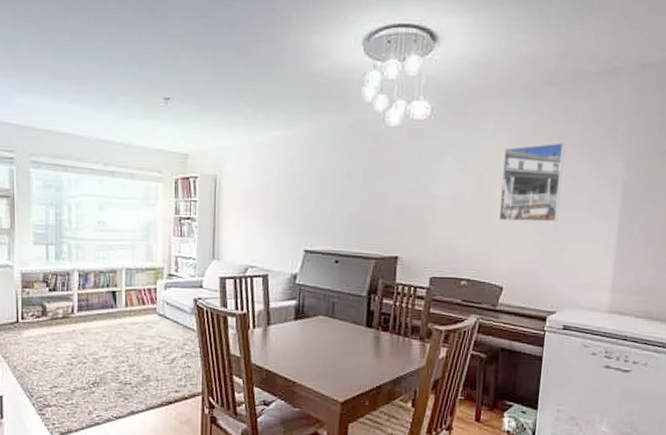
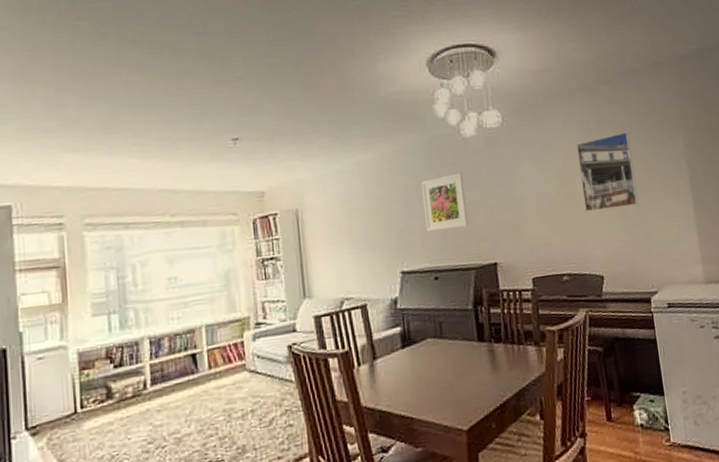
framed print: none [335,161,380,217] -> present [421,172,469,232]

